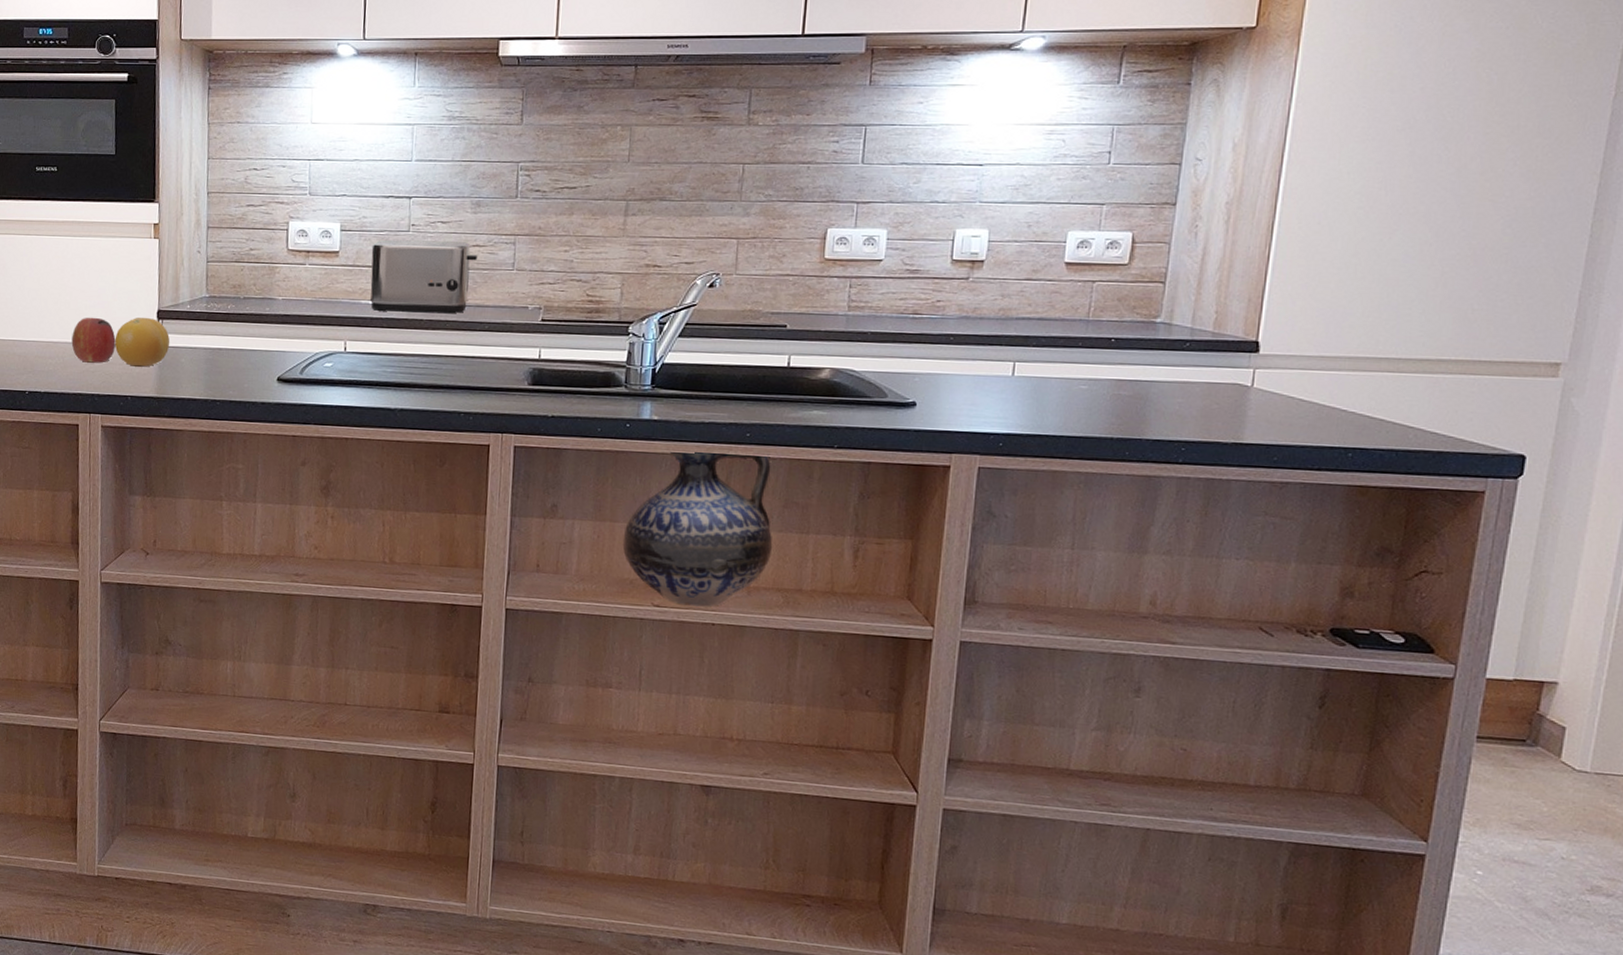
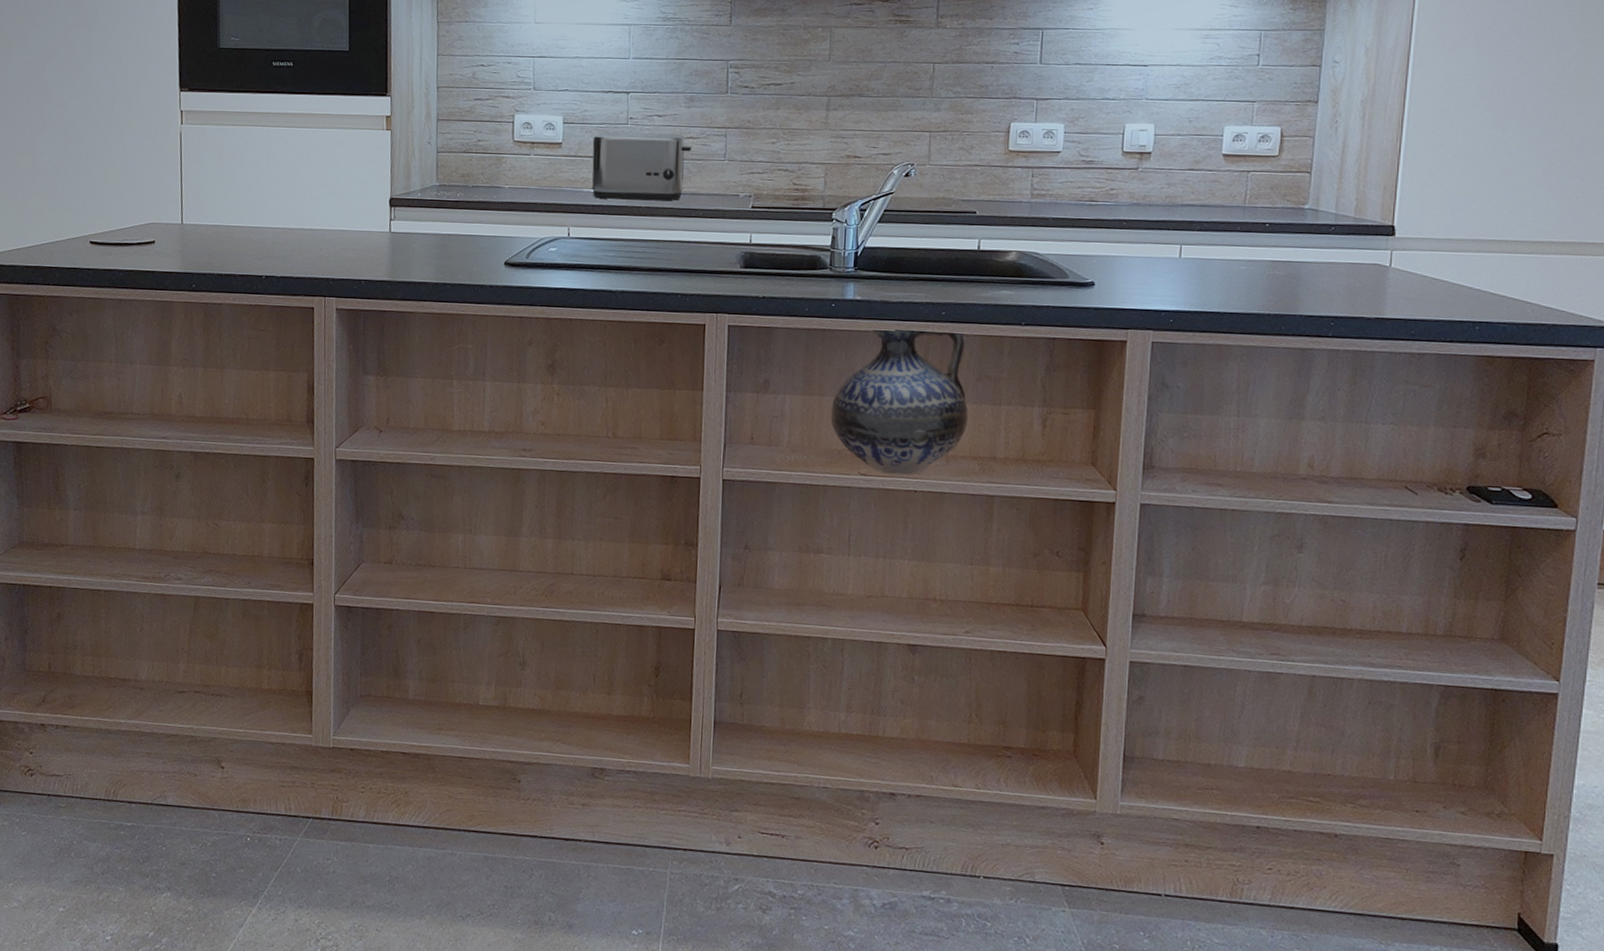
fruit: present [71,317,116,363] -> none [307,204,350,249]
fruit: present [114,317,170,367] -> none [348,204,402,252]

